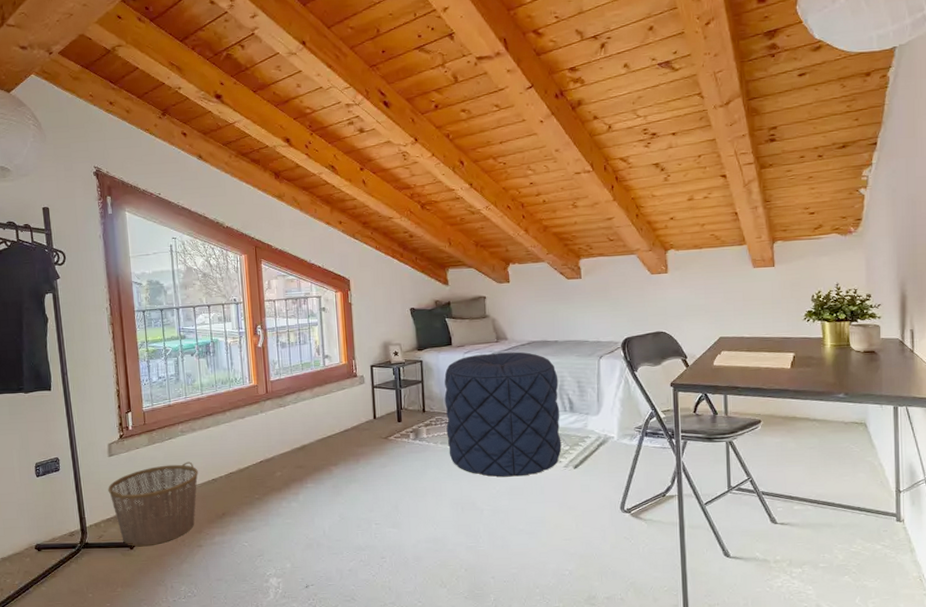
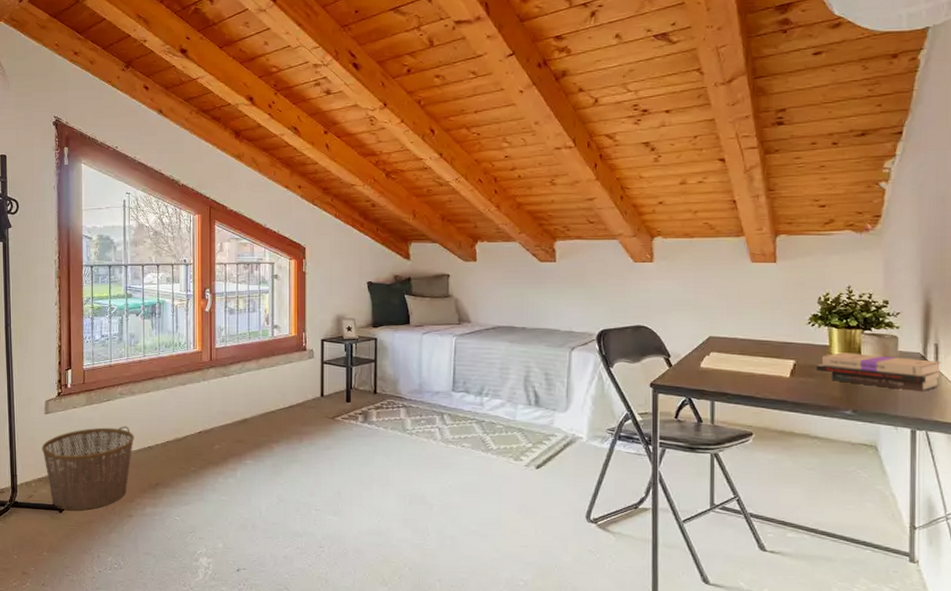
pouf: present [444,351,562,477] -> none [398,336,524,472]
books: none [813,342,916,373] -> present [817,352,941,392]

